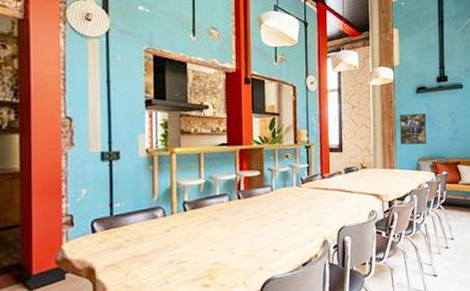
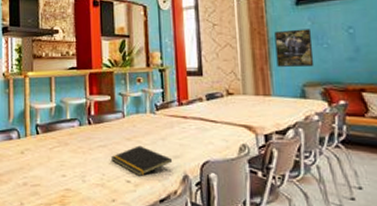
notepad: none [258,216,315,244] -> present [110,145,173,176]

